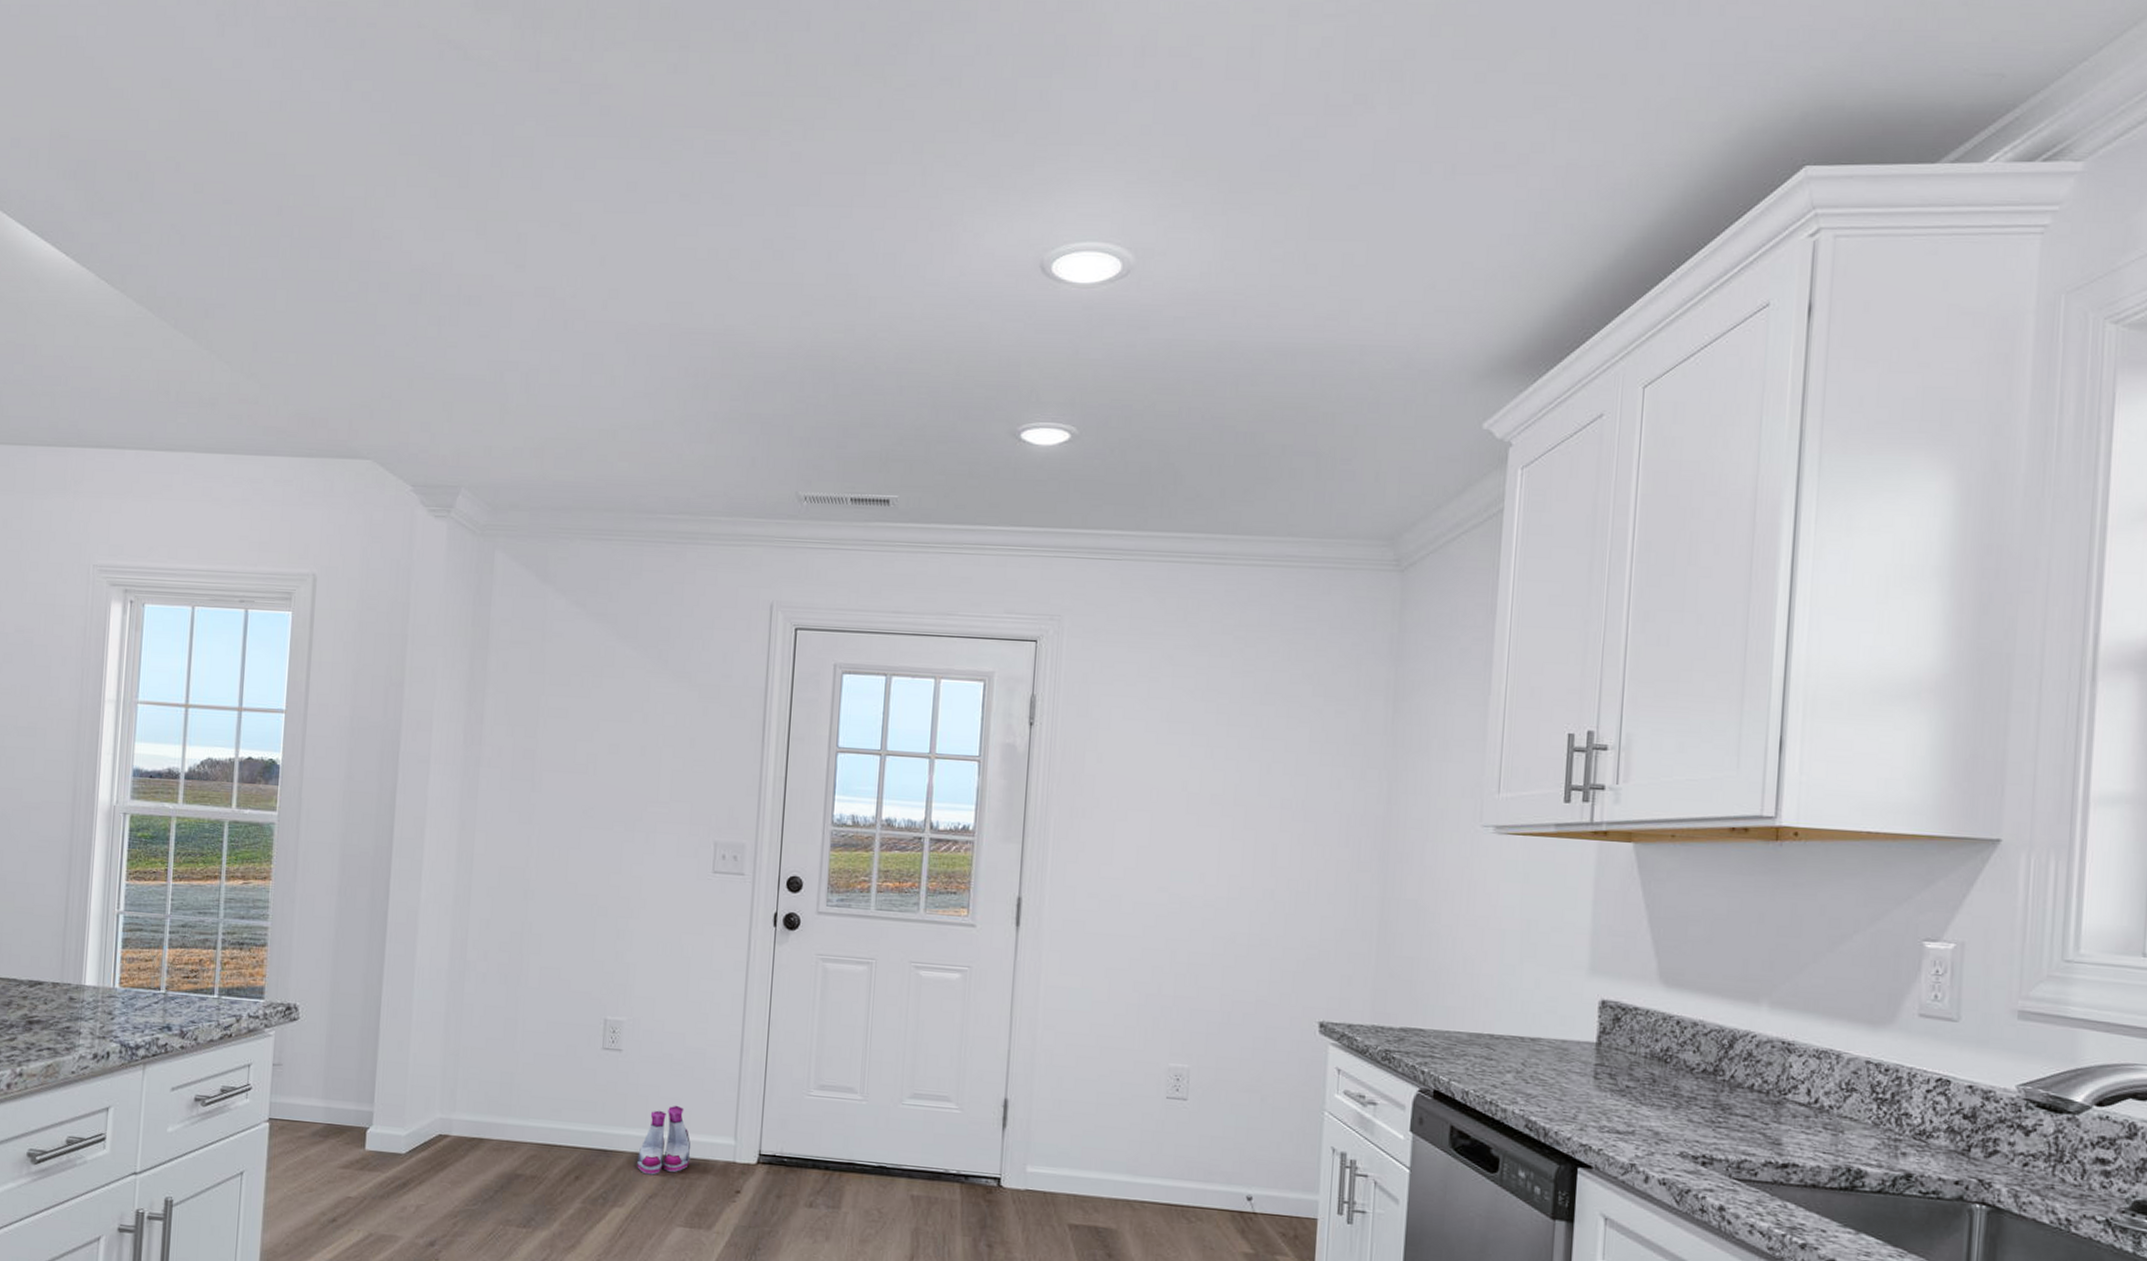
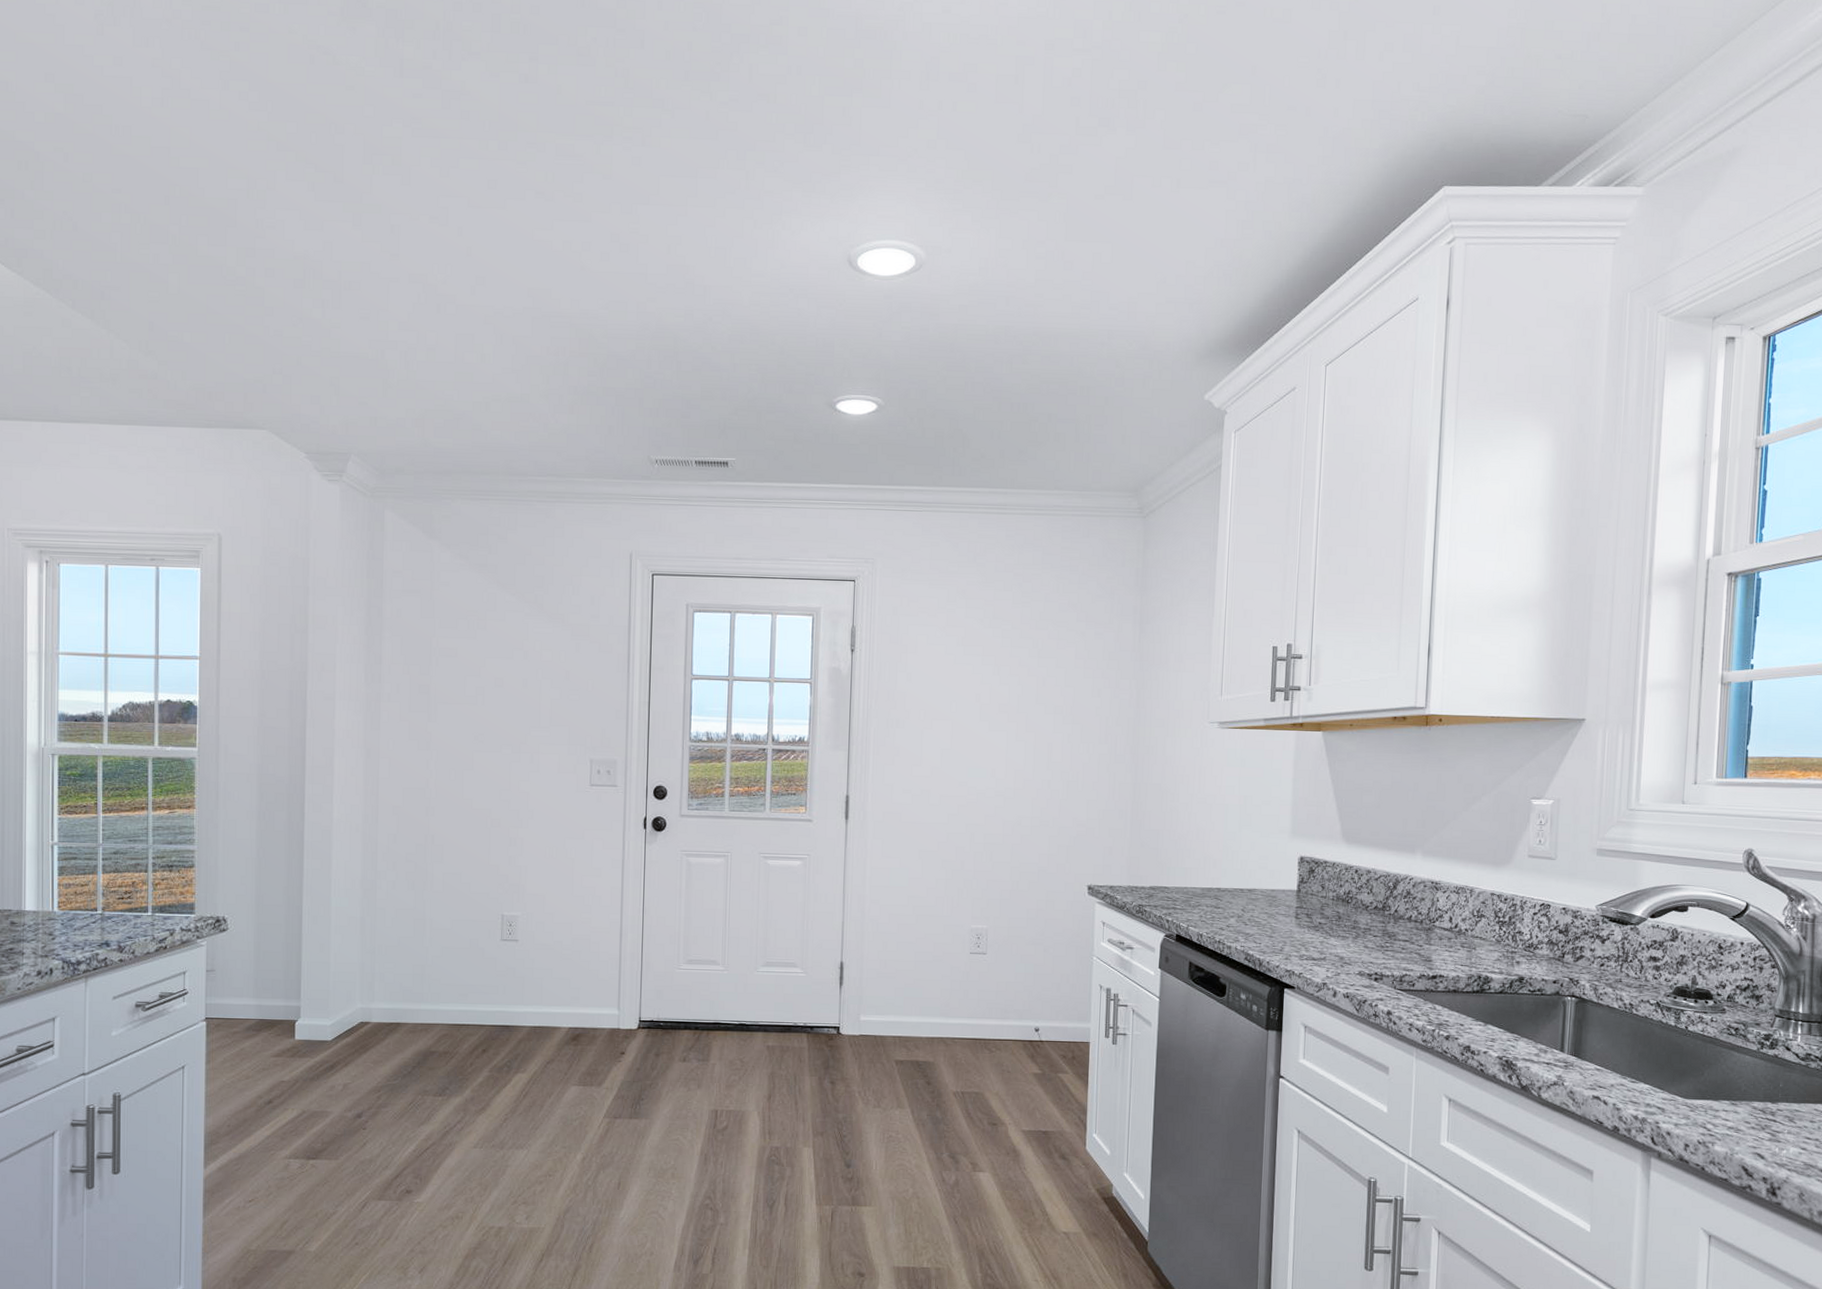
boots: present [637,1105,691,1175] -> none [536,984,581,1044]

